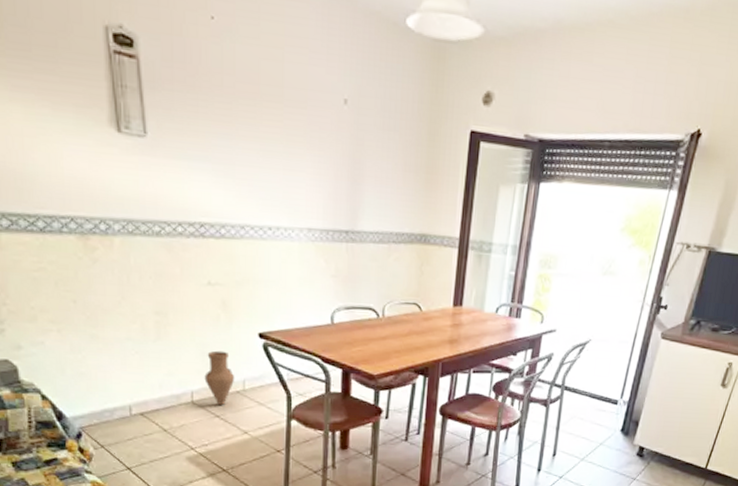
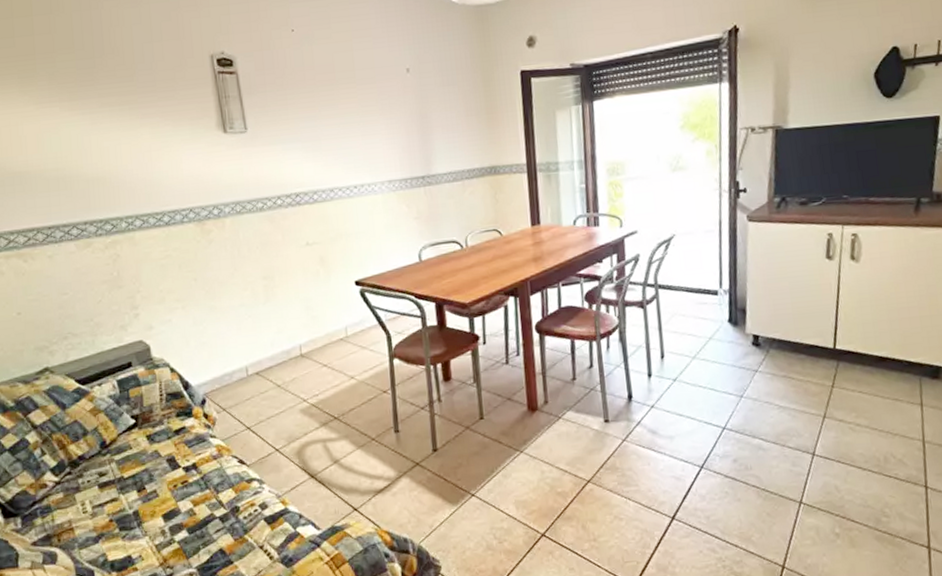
vase: present [204,350,235,406] -> none [310,302,338,355]

